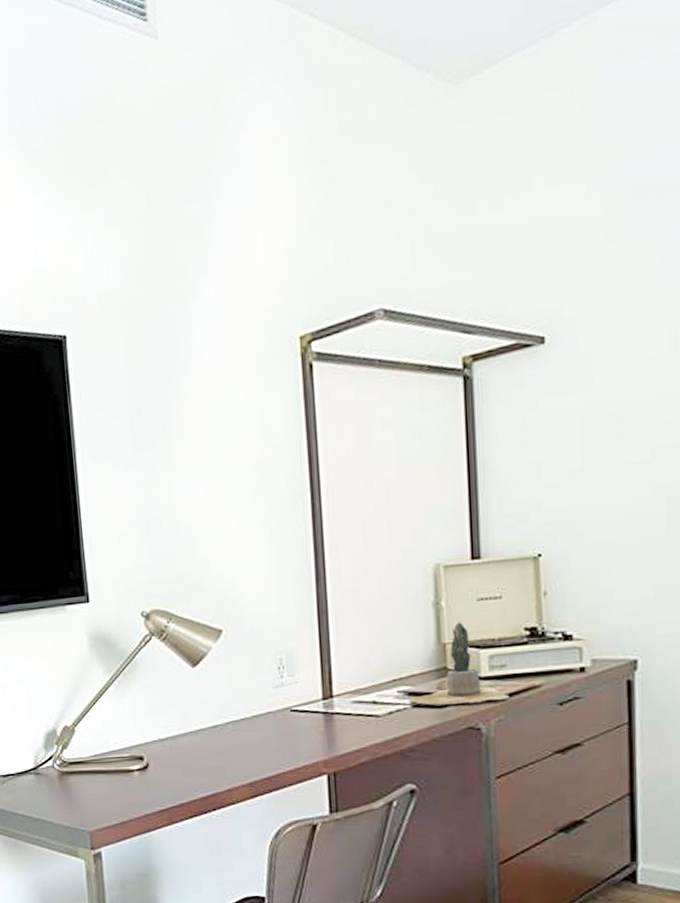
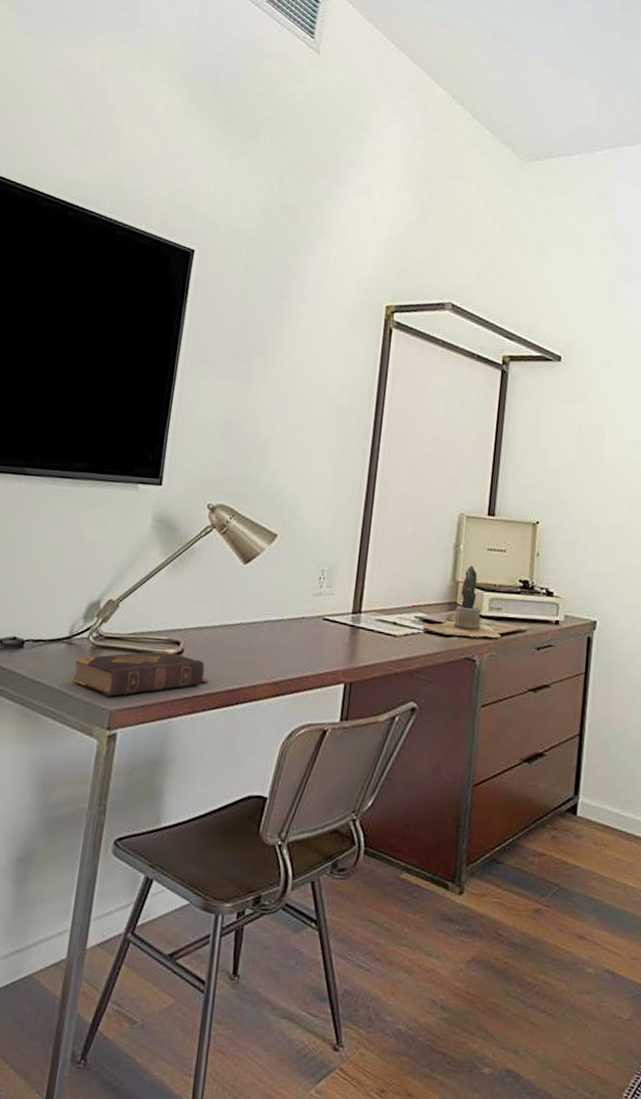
book: none [45,767,181,818] -> present [71,650,209,696]

